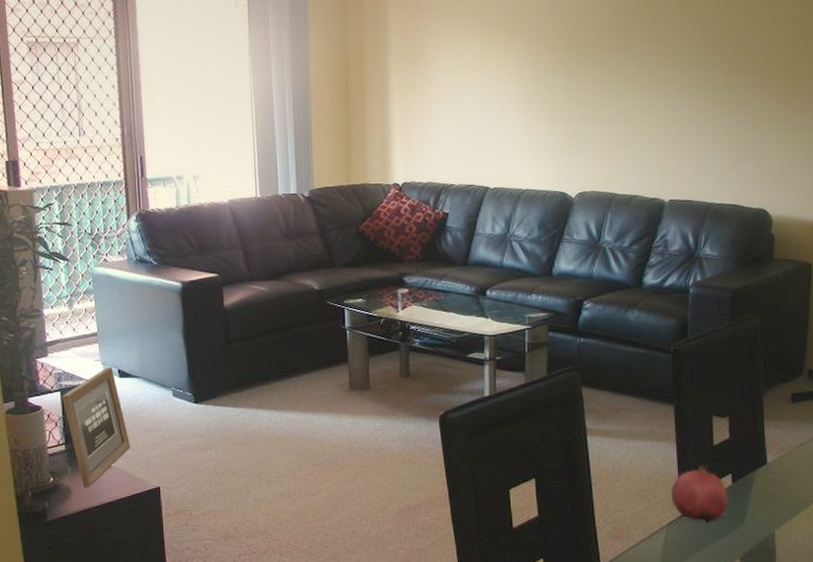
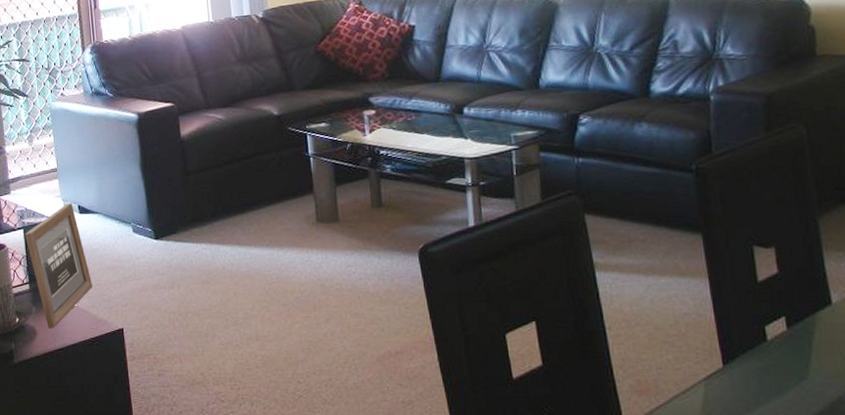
fruit: present [670,465,729,521] -> none [707,306,785,374]

